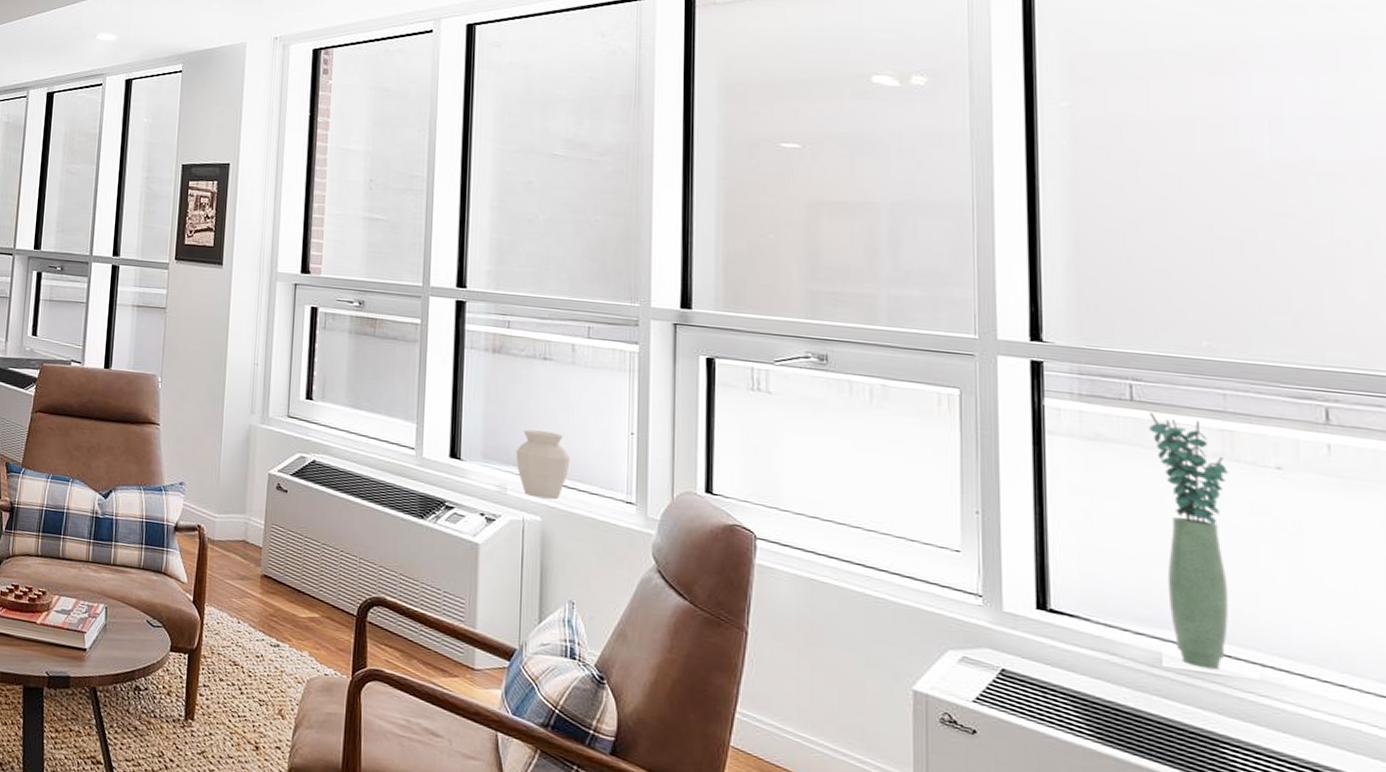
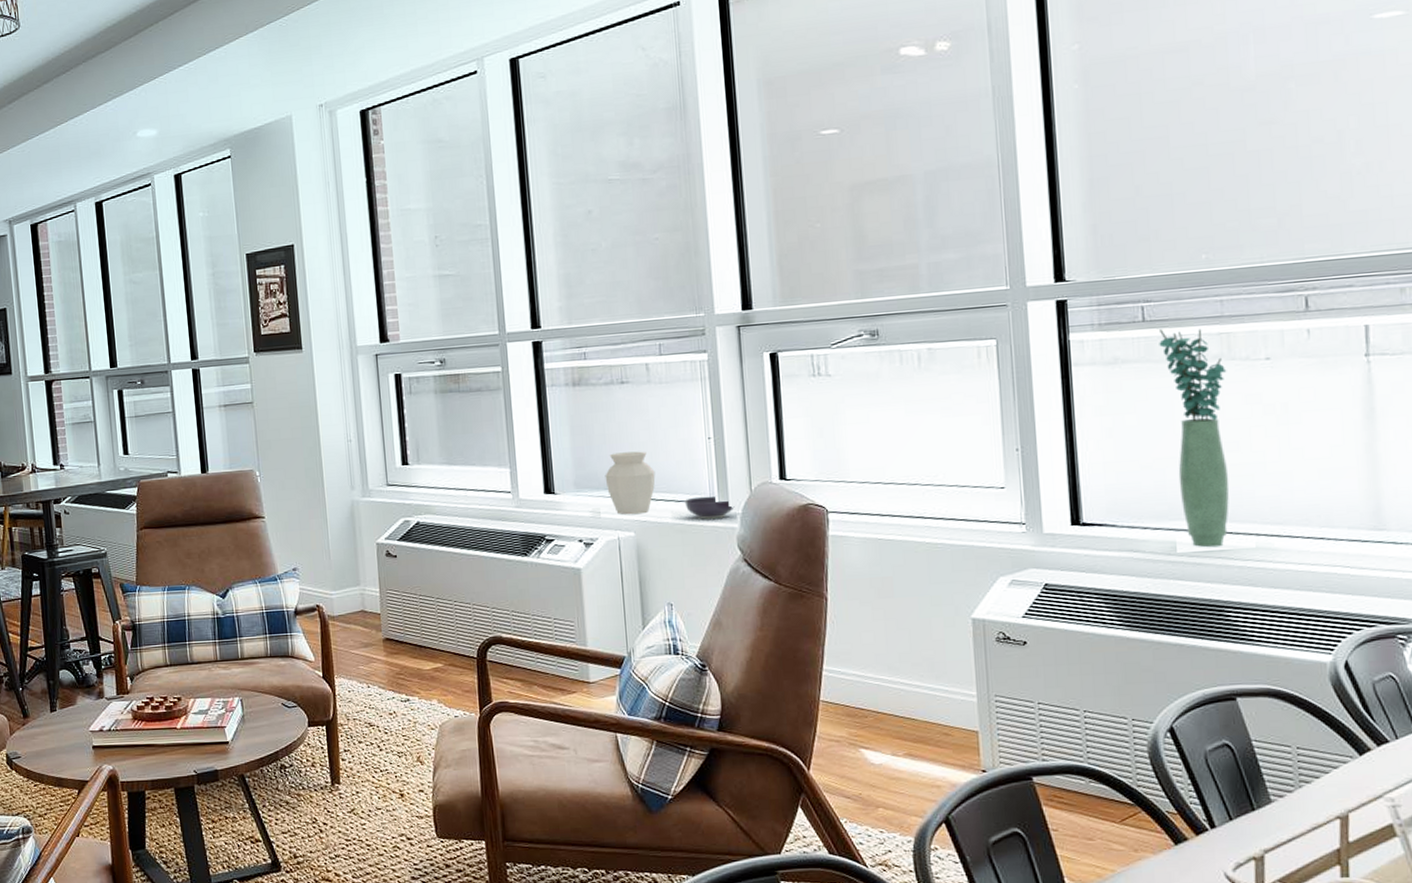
bowl: none [598,492,653,521] -> present [684,495,735,519]

